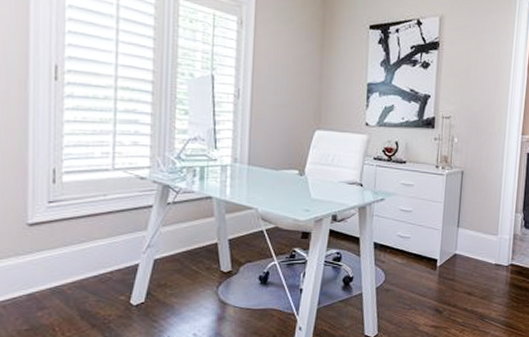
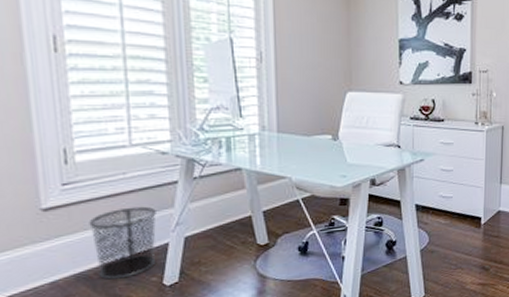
waste bin: none [68,227,130,295] -> present [89,206,157,280]

